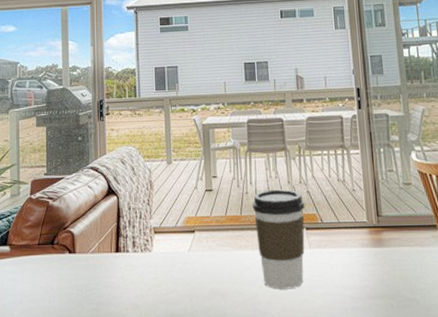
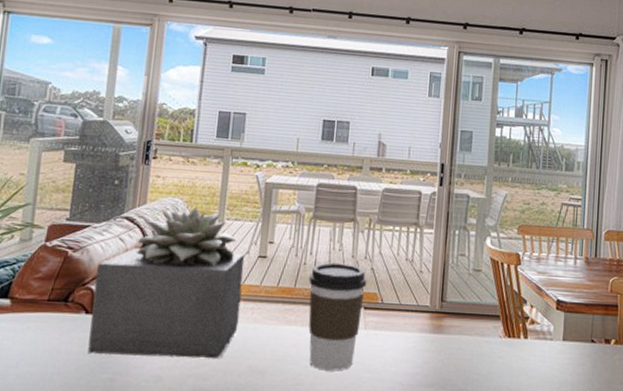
succulent plant: none [73,153,197,289] -> present [86,207,245,360]

